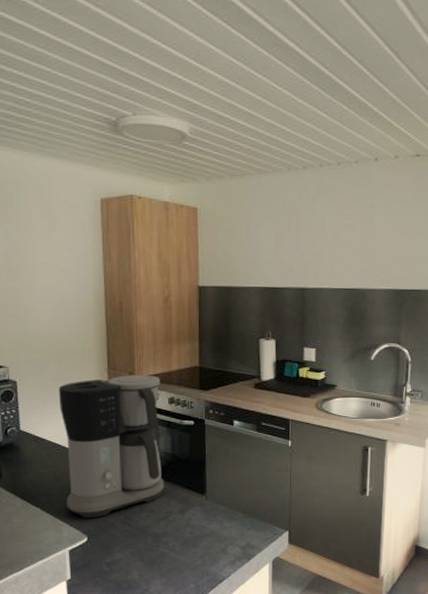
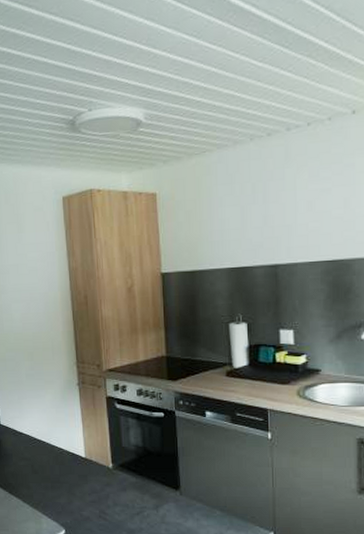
coffee maker: present [58,374,164,518] -> none [32,366,137,511]

